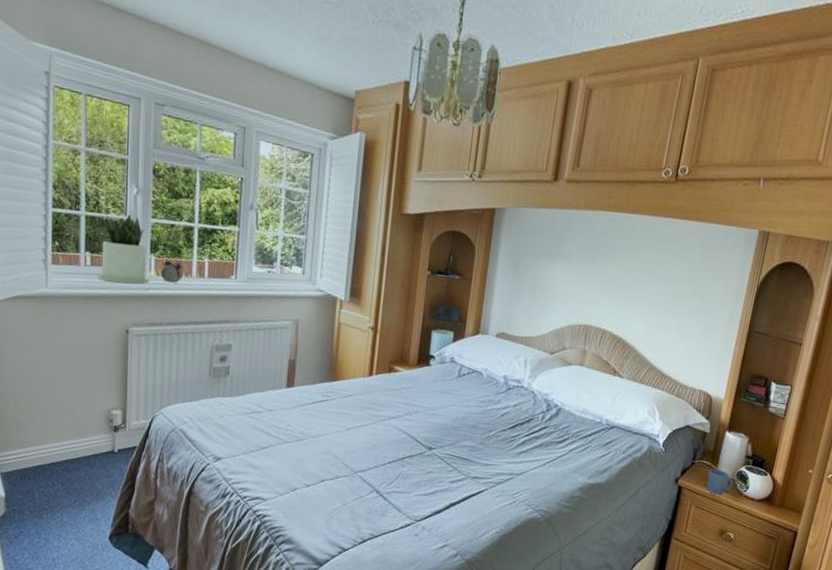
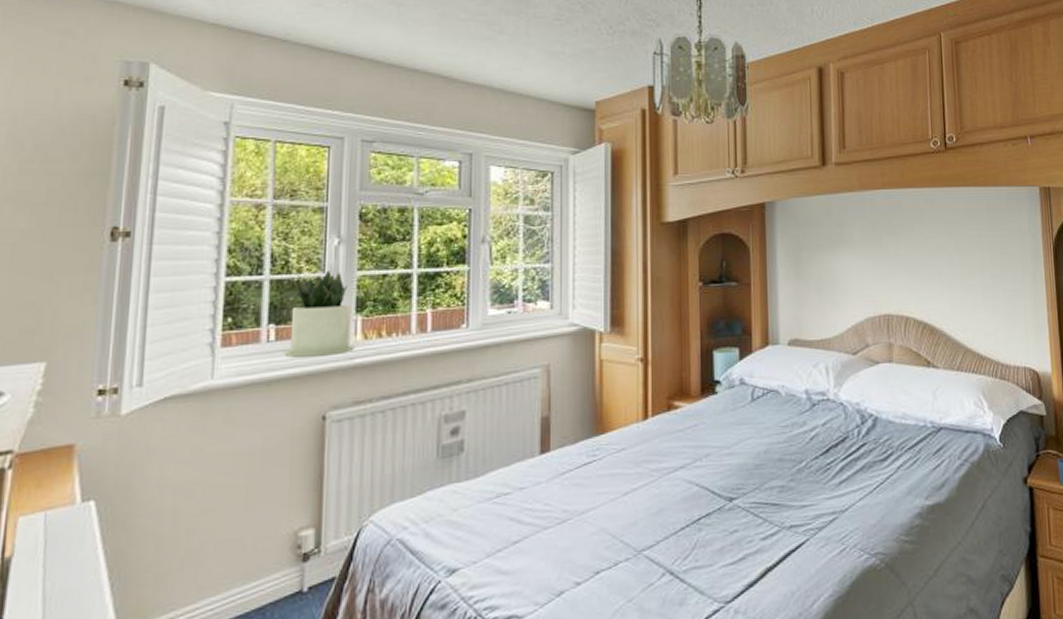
alarm clock: present [160,257,183,284] -> none [369,313,399,347]

